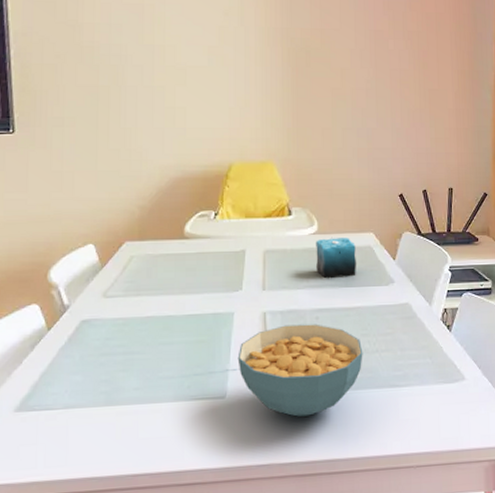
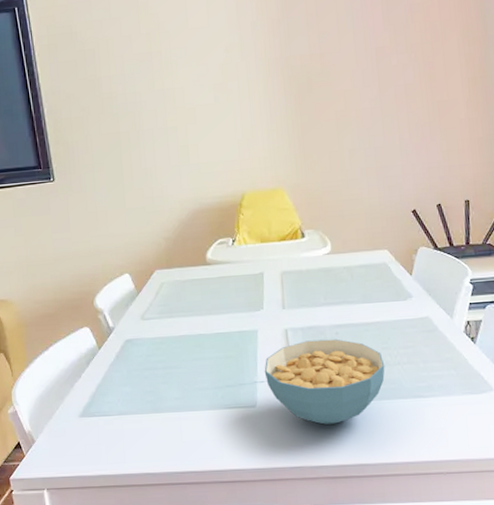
candle: present [316,237,357,279] -> none [330,256,373,296]

